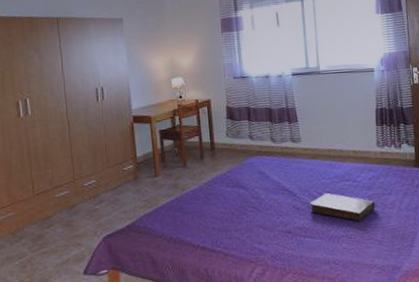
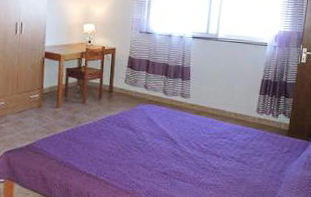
book: present [310,193,375,222] -> none [187,146,245,175]

